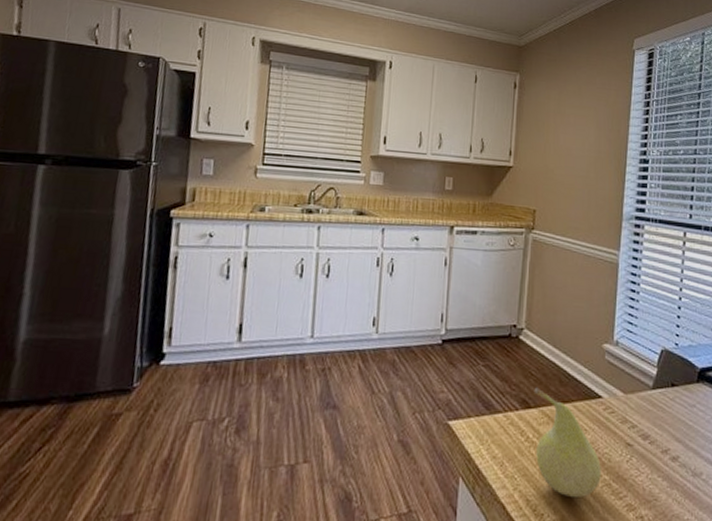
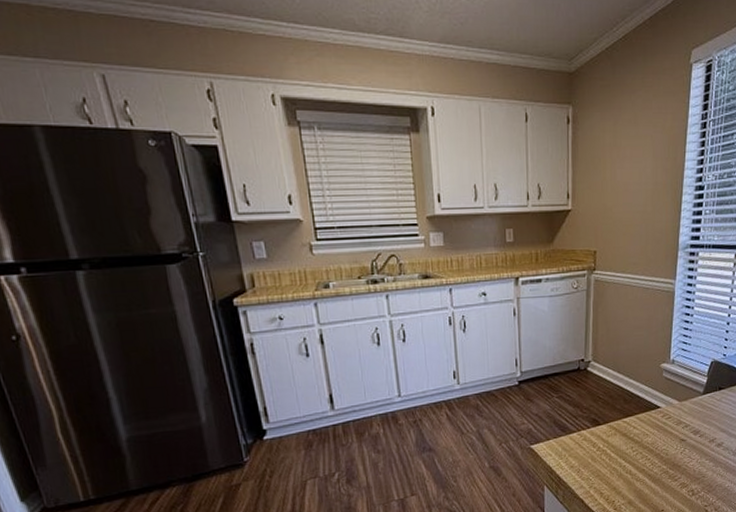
fruit: present [534,387,601,497] -> none [602,408,660,486]

